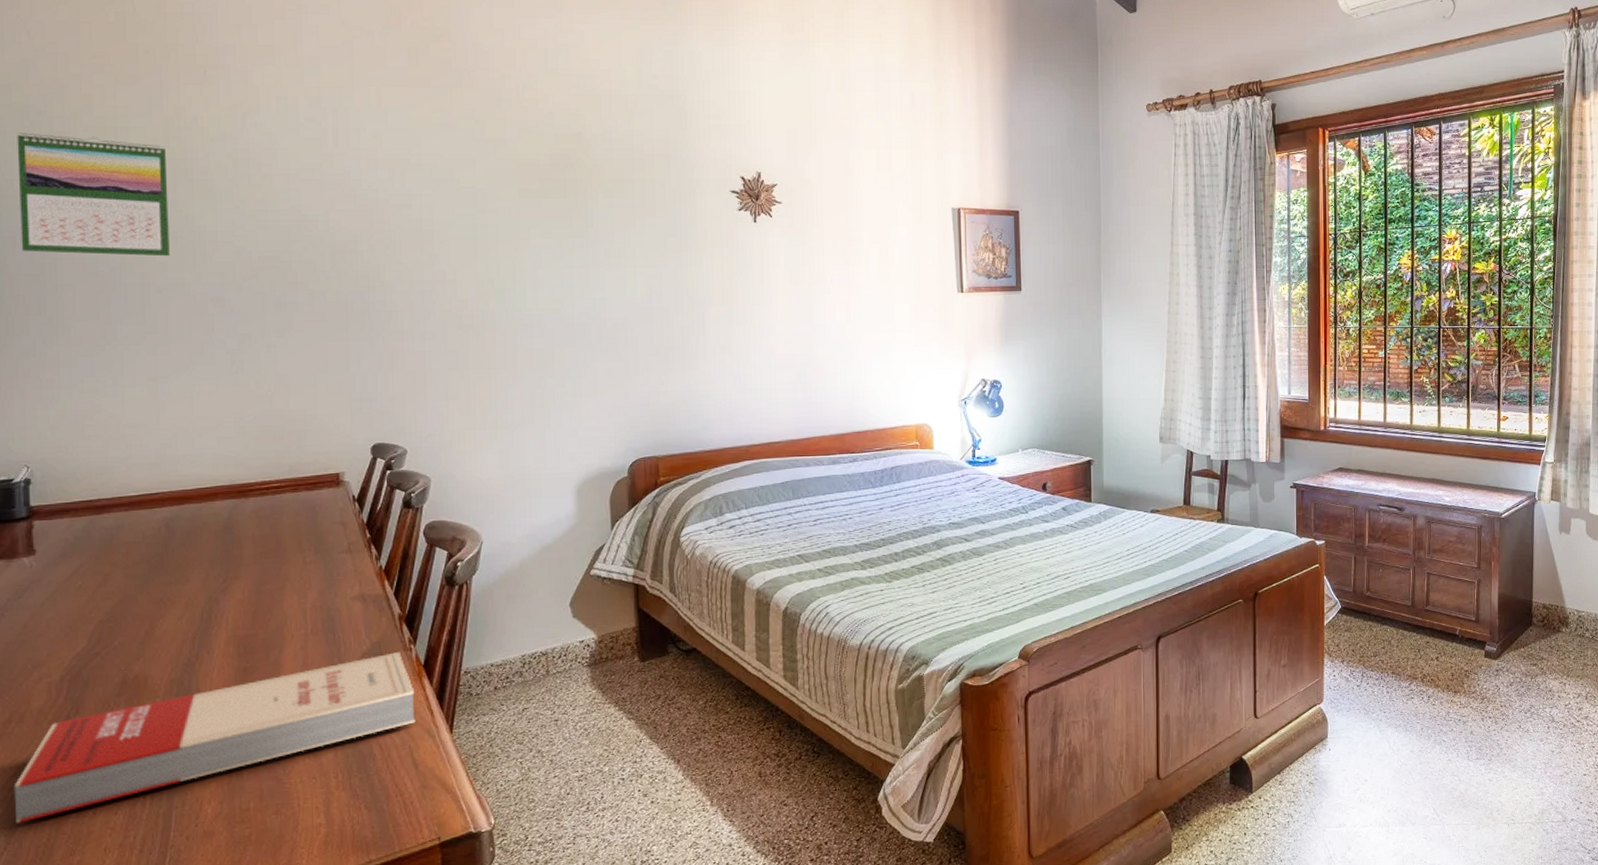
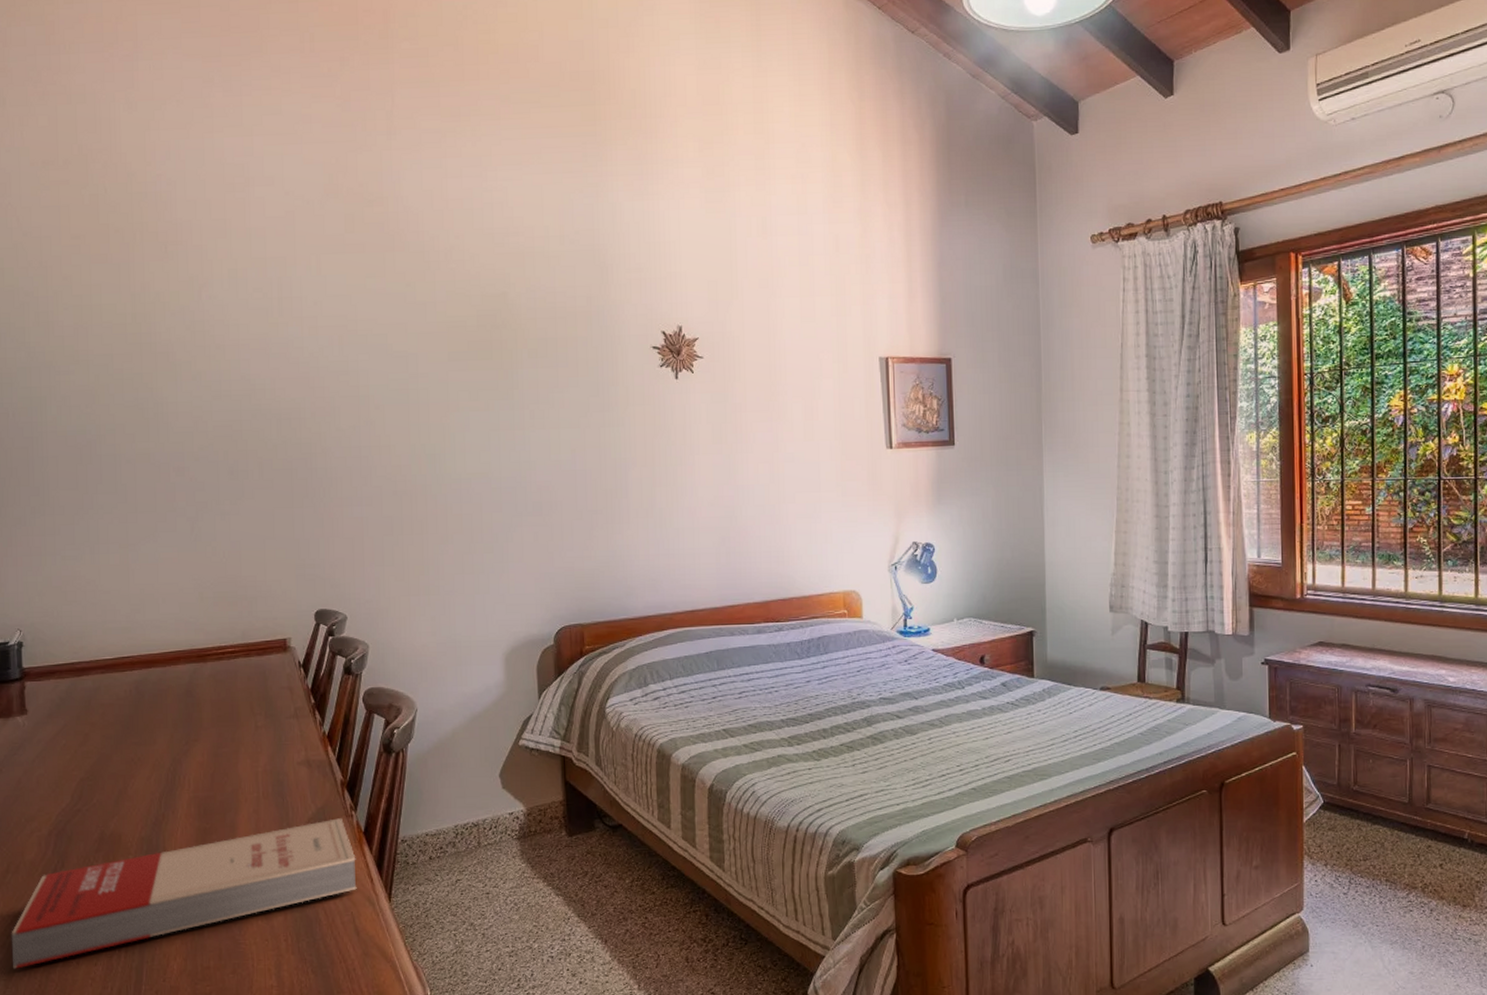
calendar: present [17,132,170,257] -> none [9,313,137,428]

